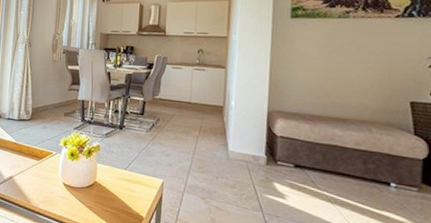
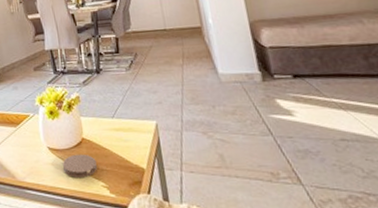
coaster: none [73,193,103,214] -> present [62,154,97,177]

